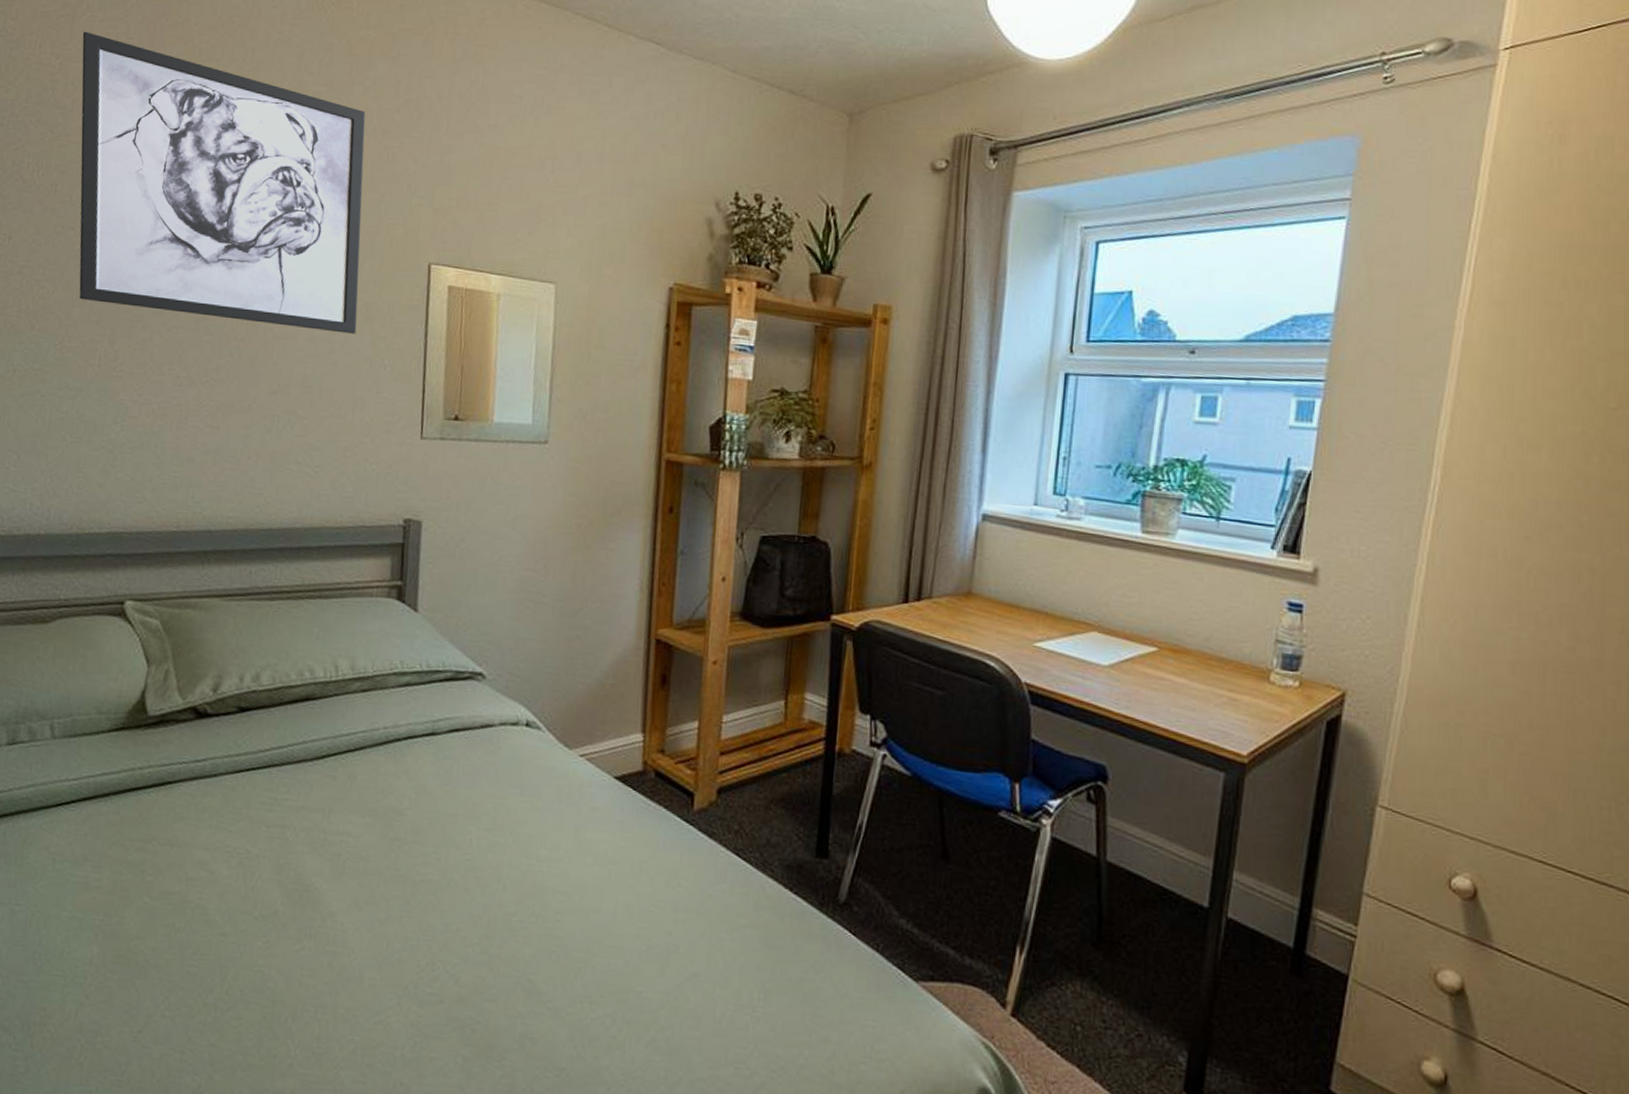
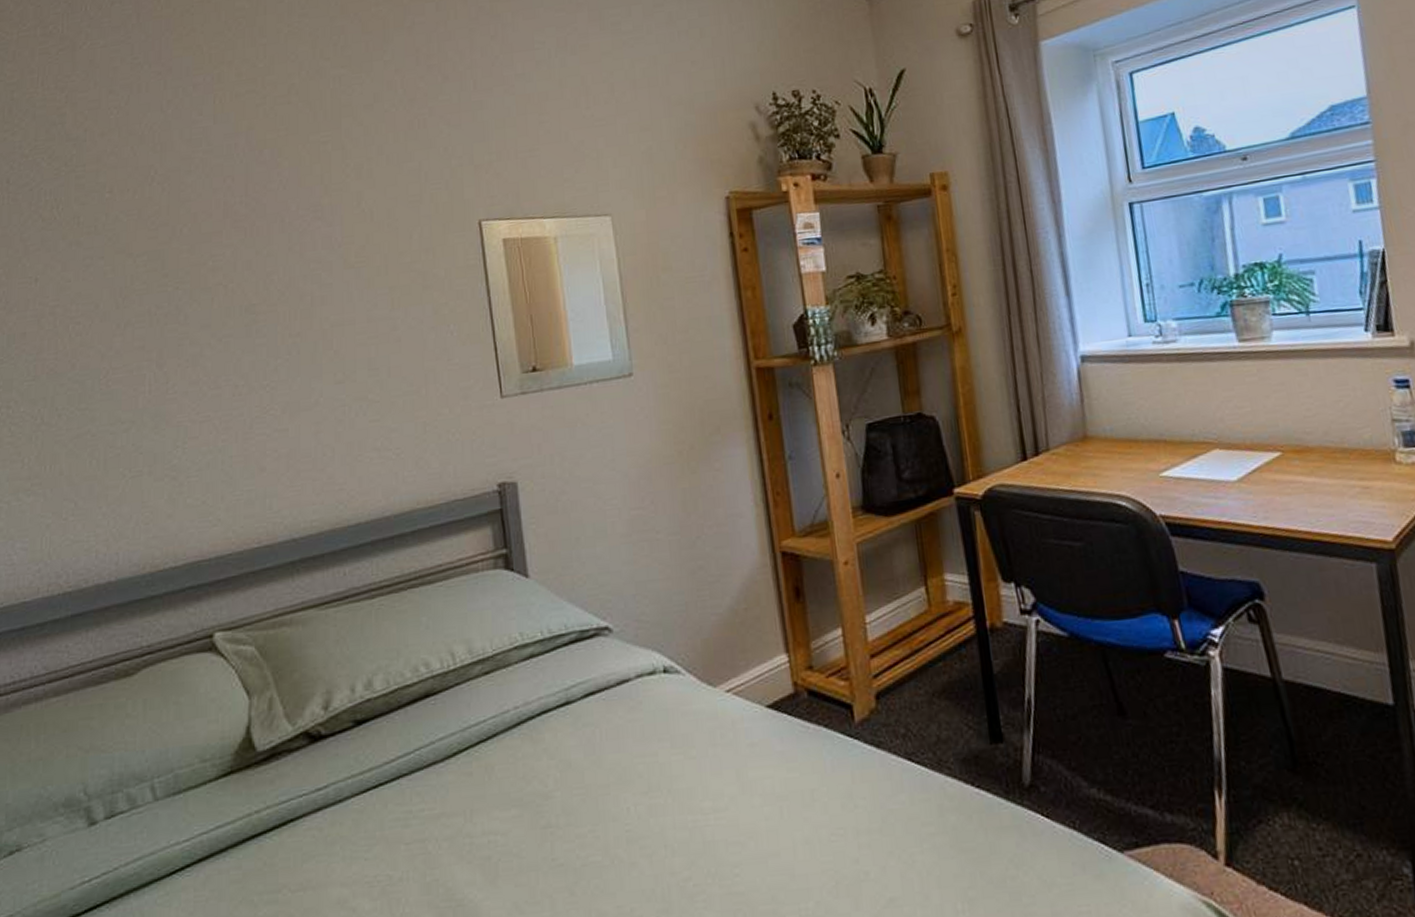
wall art: present [79,31,366,334] -> none [85,60,416,328]

